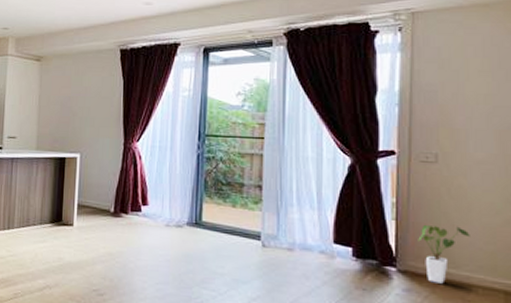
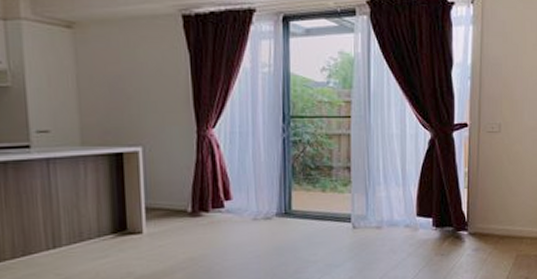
house plant: present [418,224,470,284] -> none [484,188,523,240]

